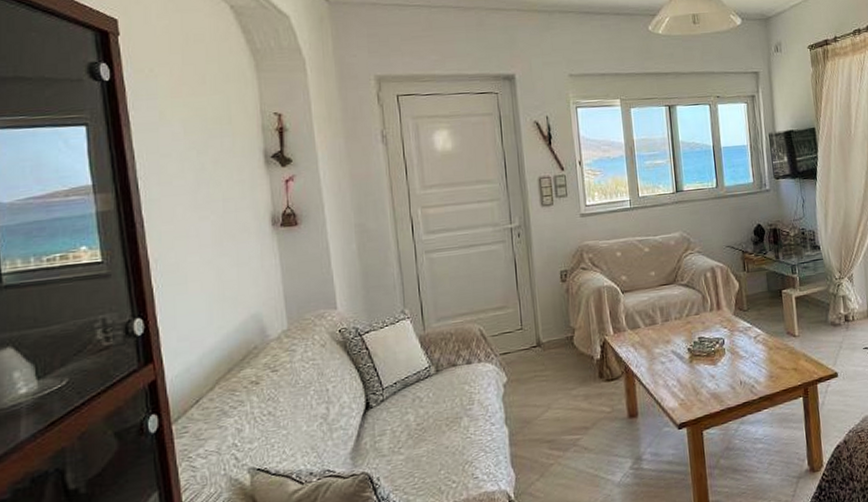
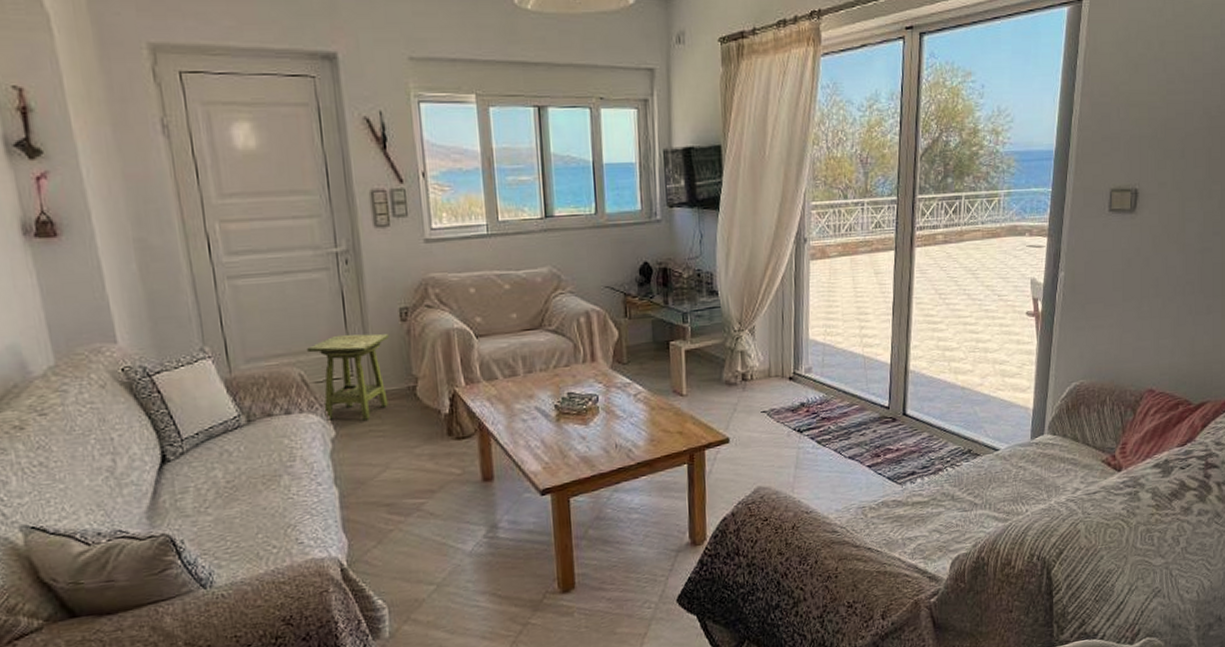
side table: none [486,293,551,368] -> present [307,333,389,421]

